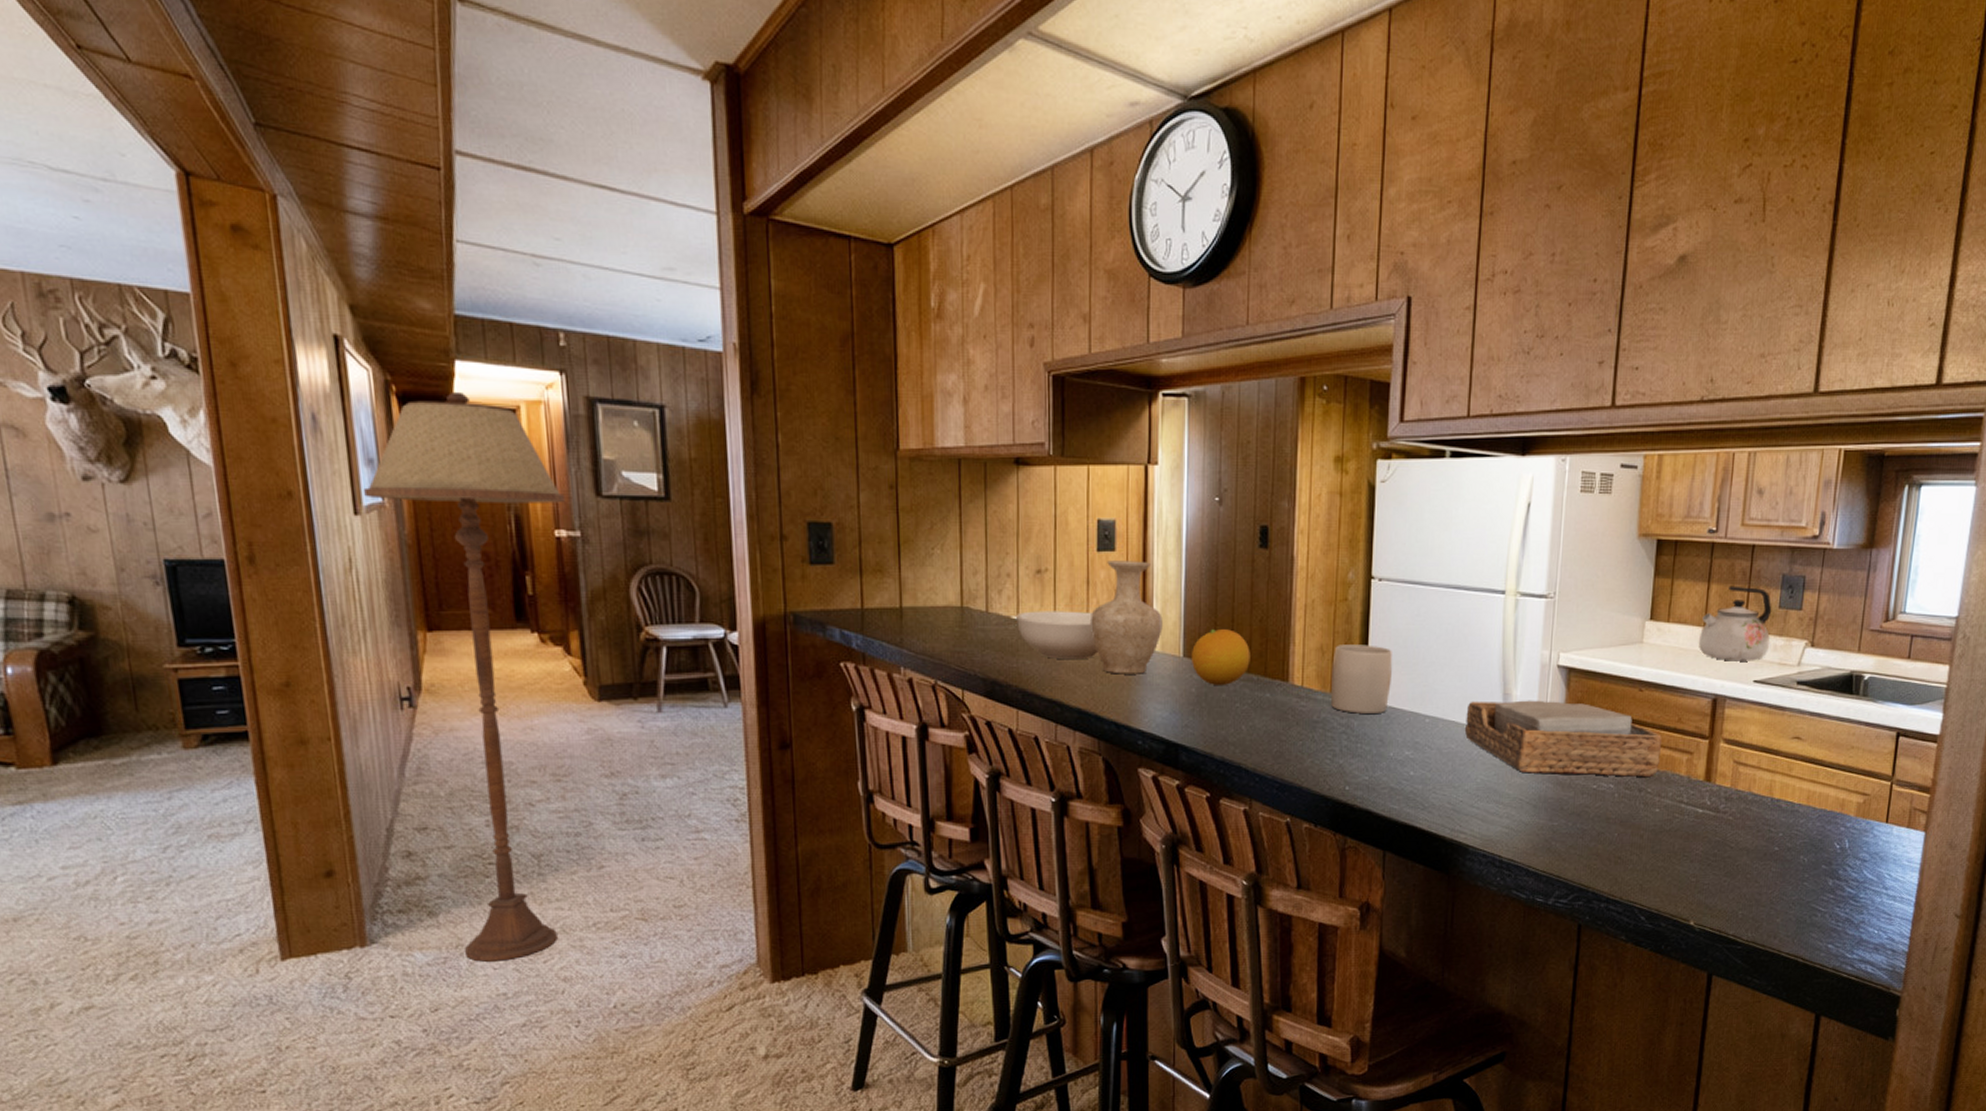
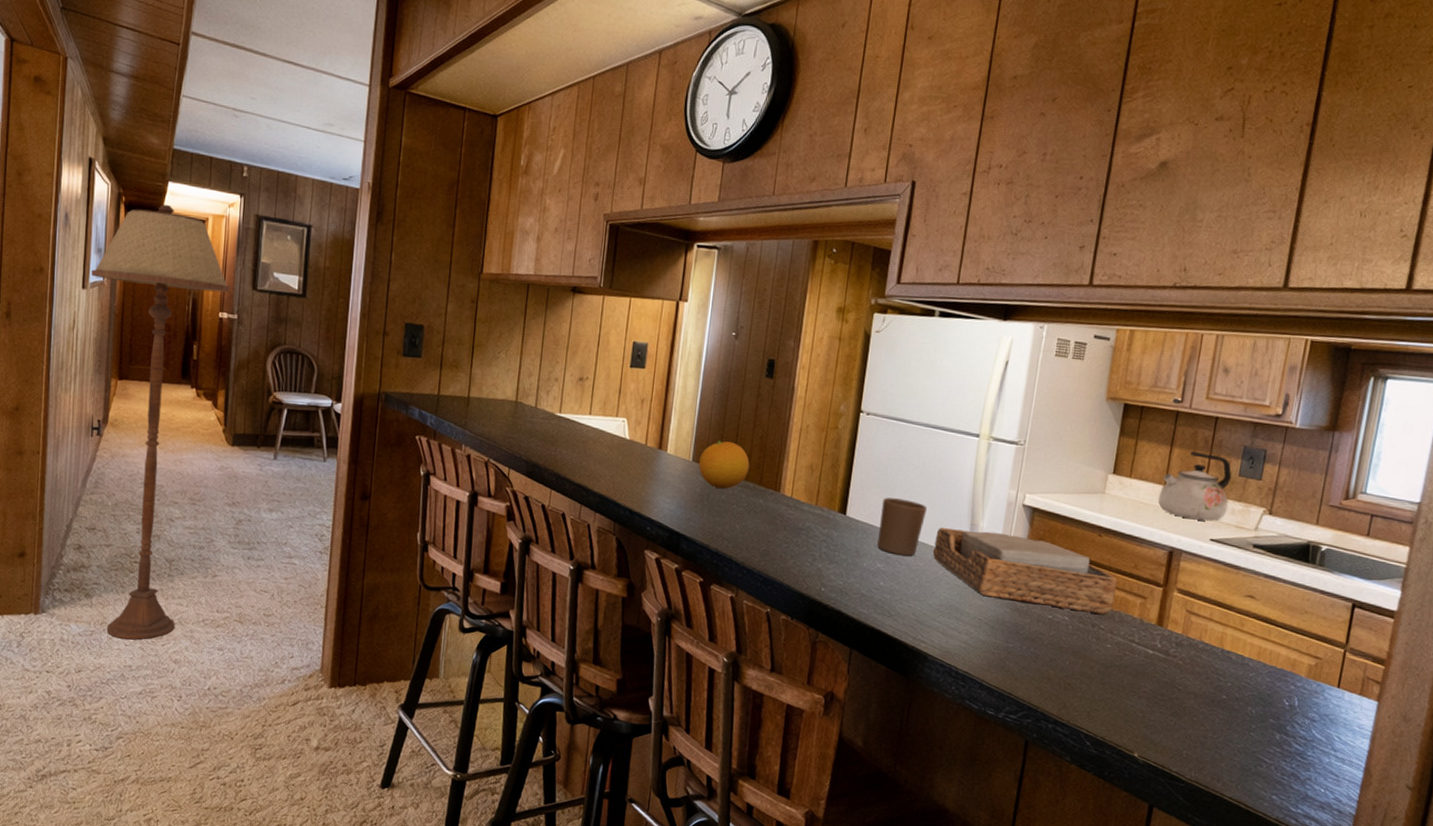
bowl: present [1015,611,1099,660] -> none [558,410,622,454]
vase: present [1089,561,1163,674] -> none [617,376,678,472]
mug: present [1330,644,1393,714] -> none [815,465,874,528]
mug: none [1403,674,1455,739] -> present [877,497,928,557]

